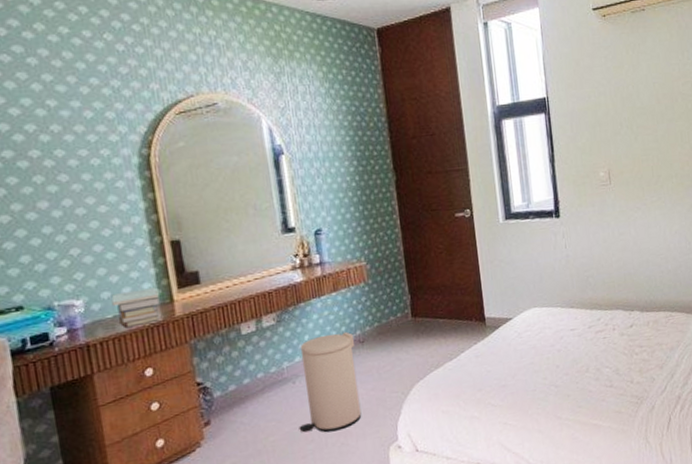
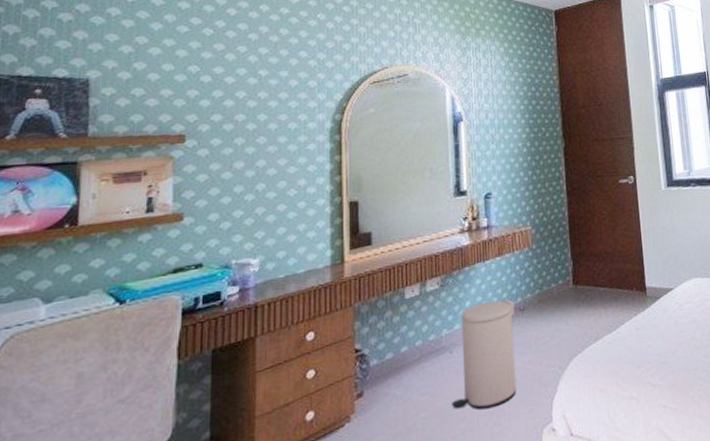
books: present [111,287,160,329] -> none [286,248,331,289]

